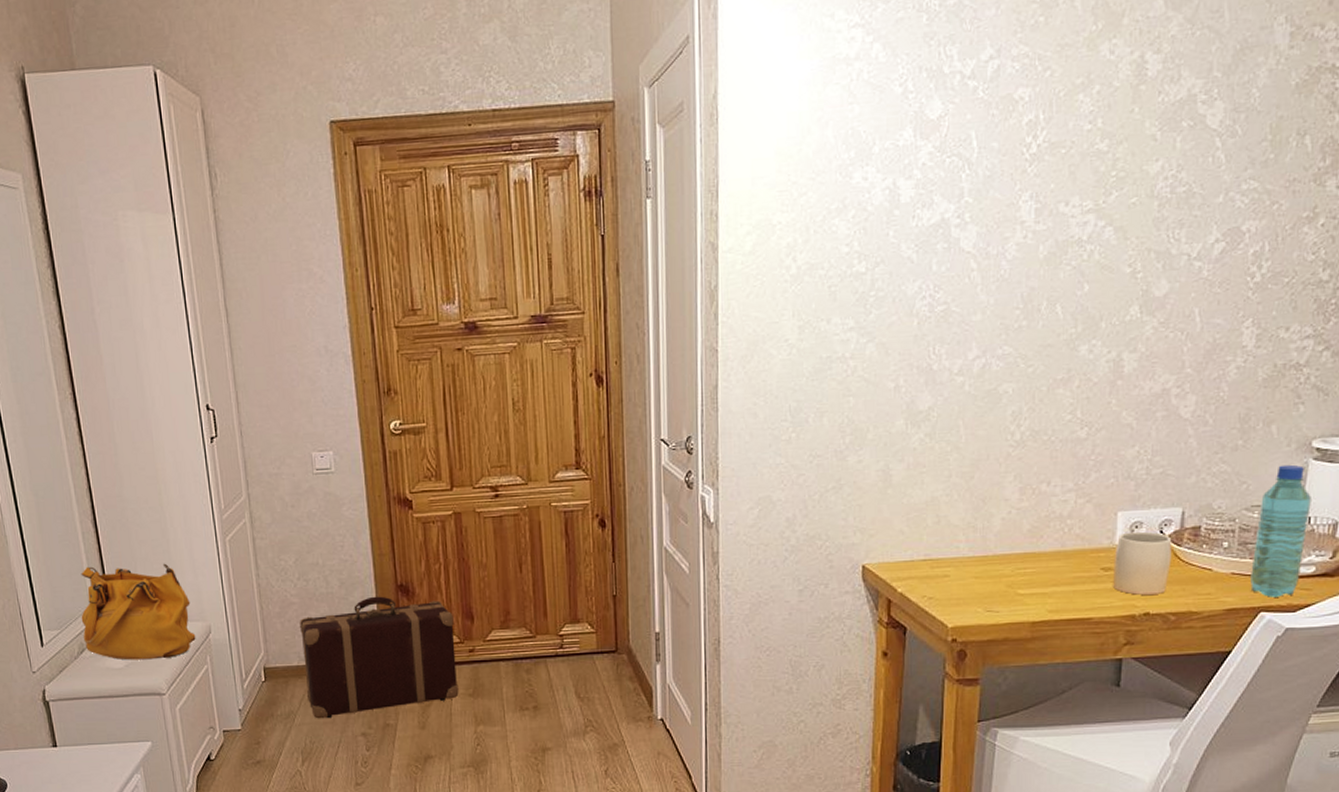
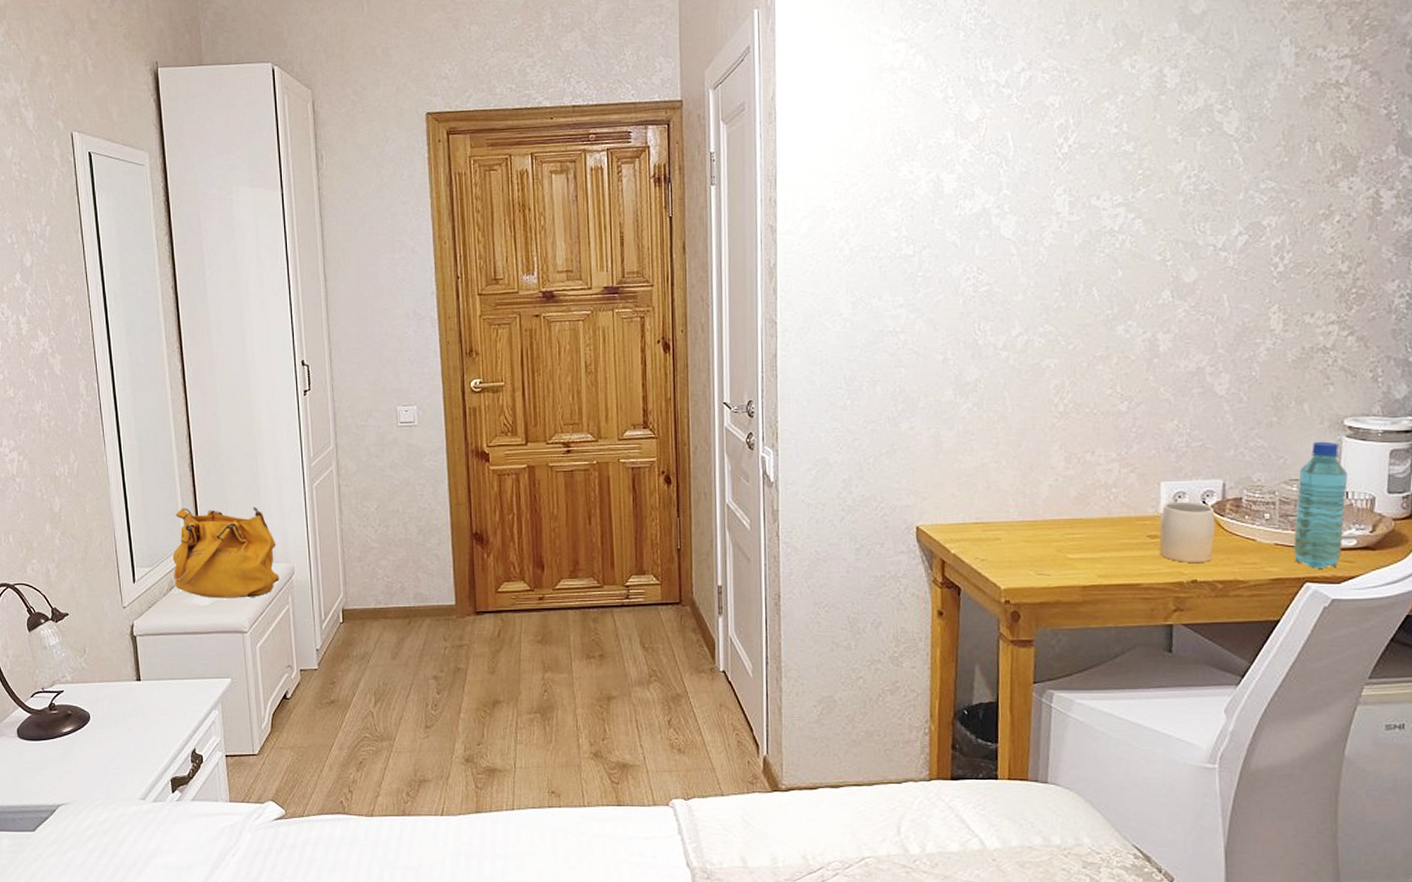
suitcase: present [299,596,459,719] -> none [377,543,528,661]

